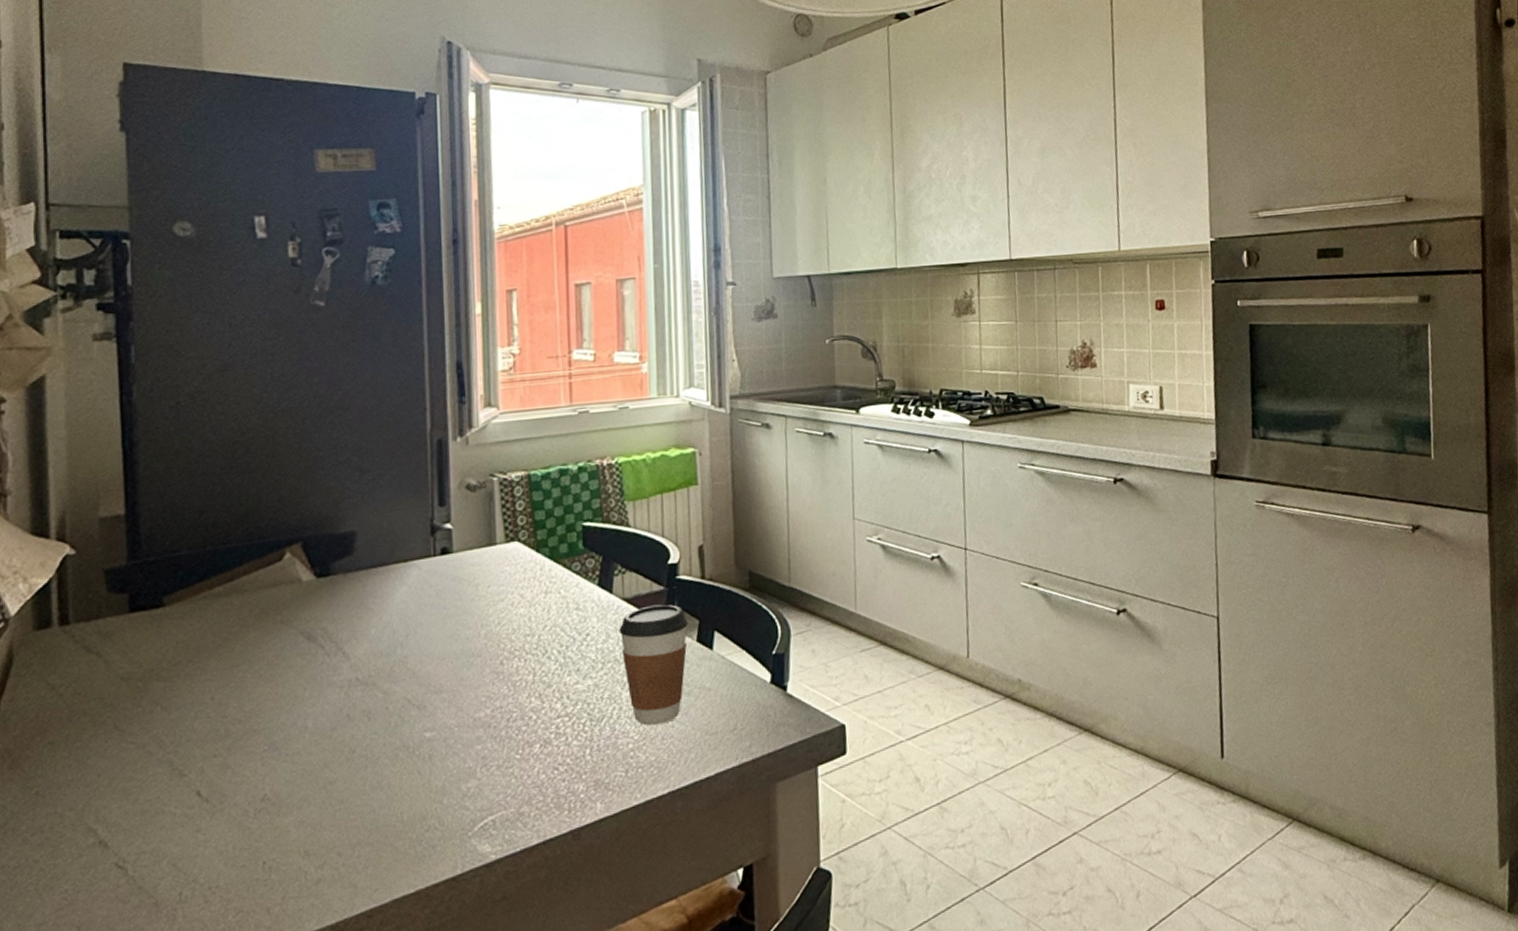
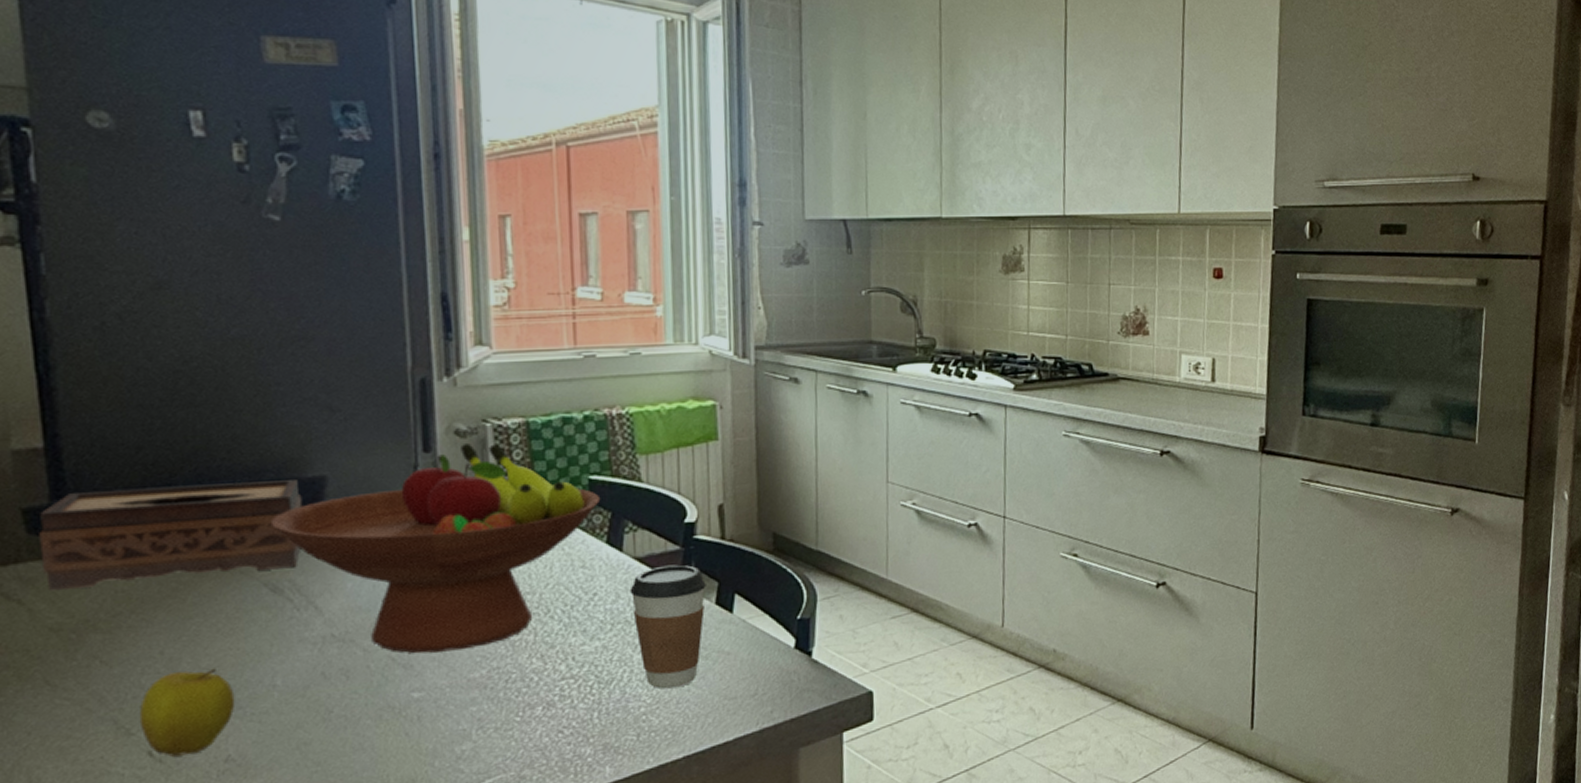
tissue box: none [117,535,335,644] -> present [39,480,303,592]
apple: none [191,712,272,796] -> present [139,668,236,757]
fruit bowl: none [307,496,593,695] -> present [270,444,601,654]

